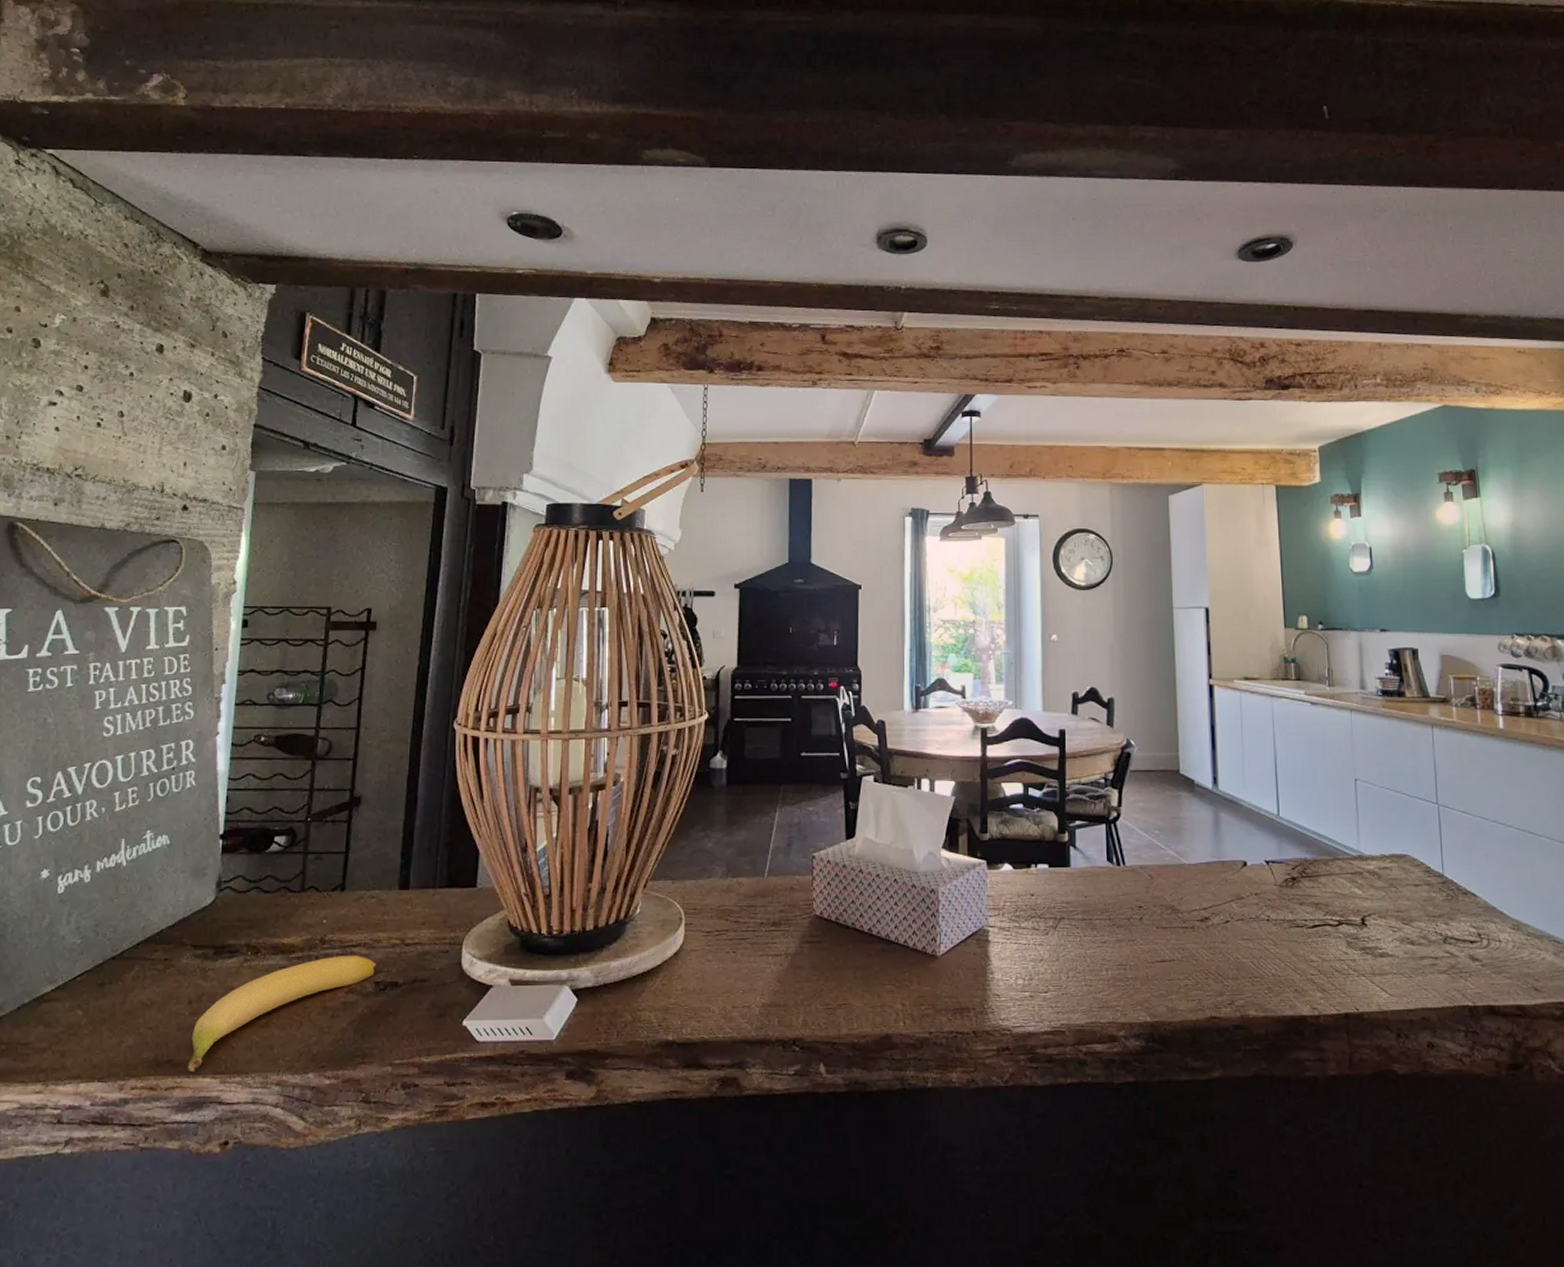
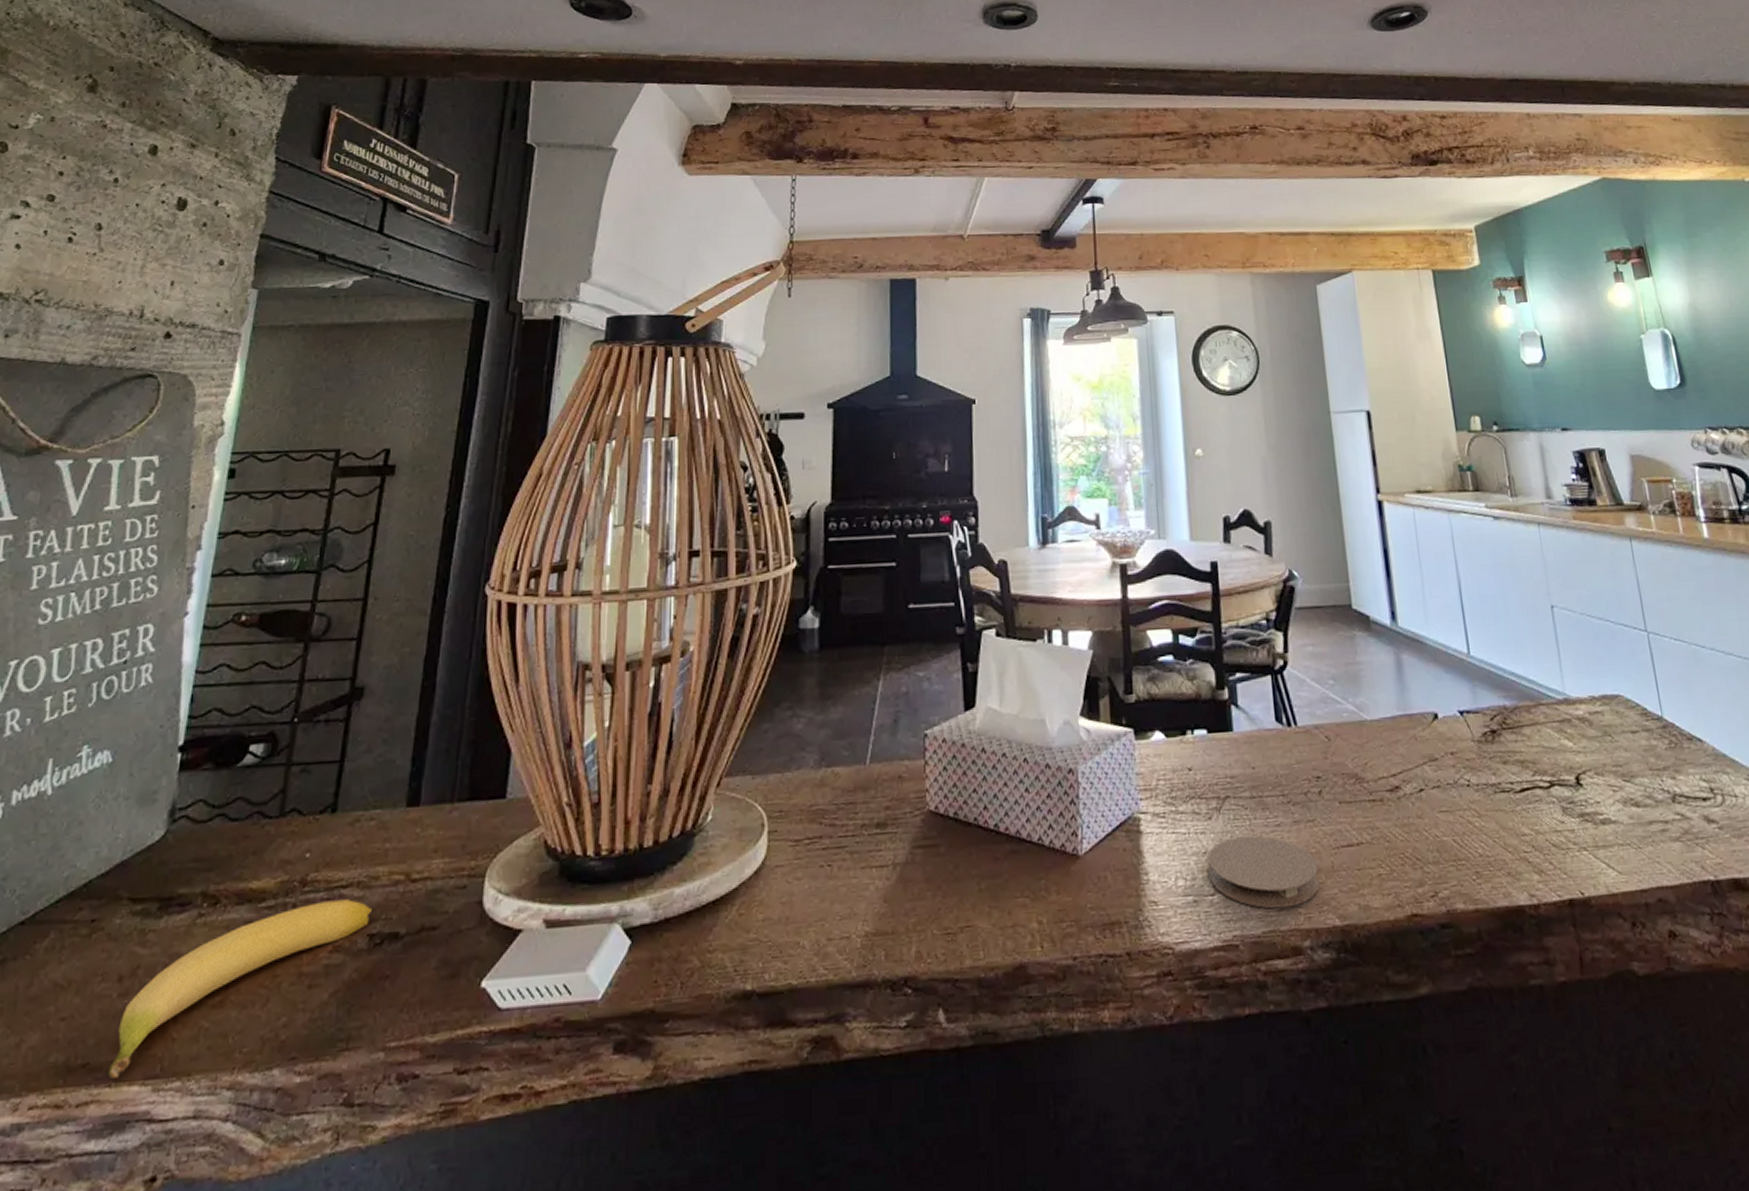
coaster: none [1043,949,1136,1006] -> present [1207,835,1320,909]

